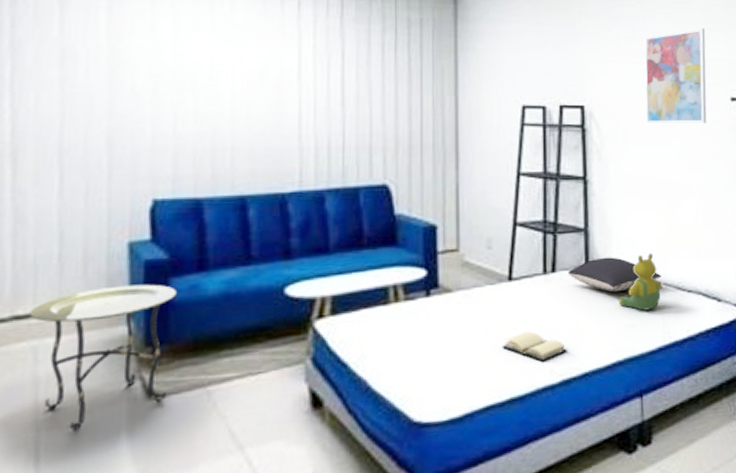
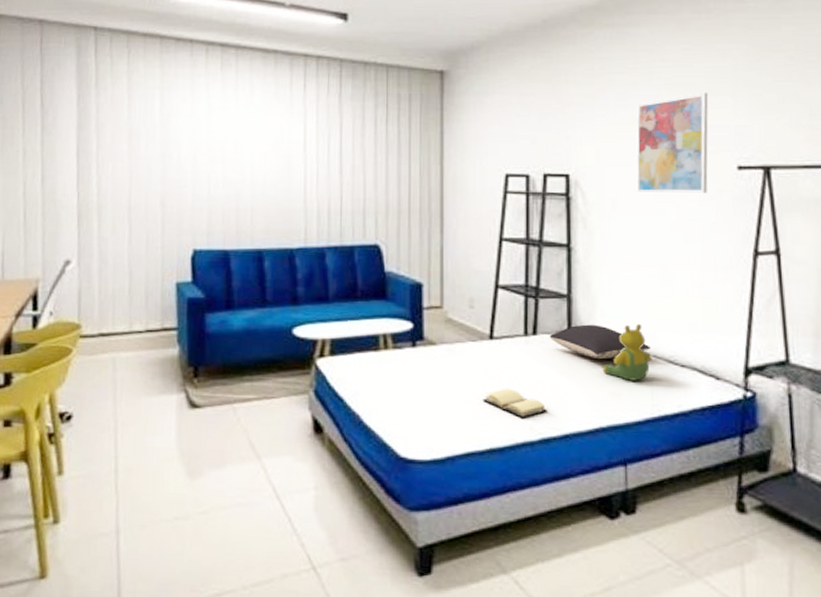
side table: present [29,284,176,433] -> none [110,316,210,427]

